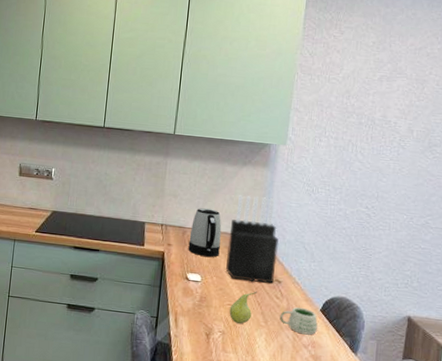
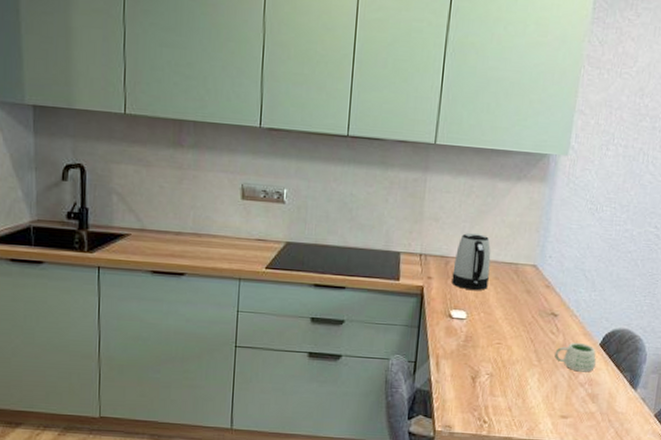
knife block: present [226,195,279,284] -> none [495,216,557,318]
fruit: present [229,291,257,325] -> none [498,327,530,365]

